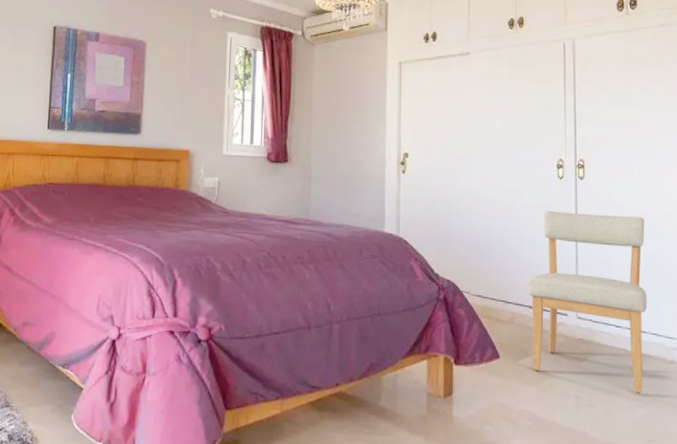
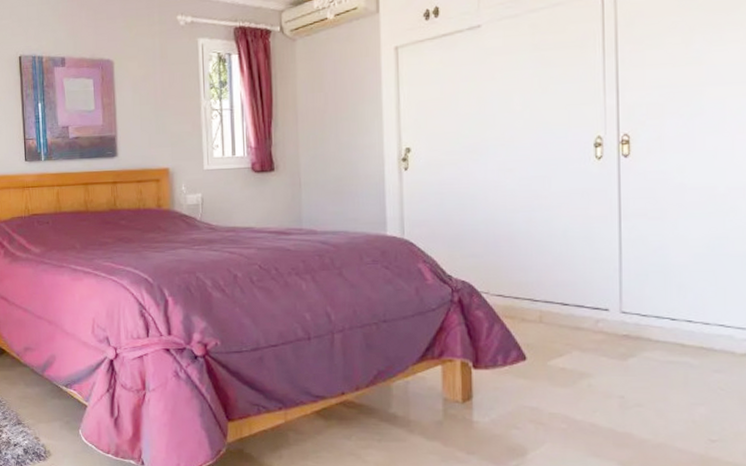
chair: present [527,210,648,395] -> none [558,193,713,392]

